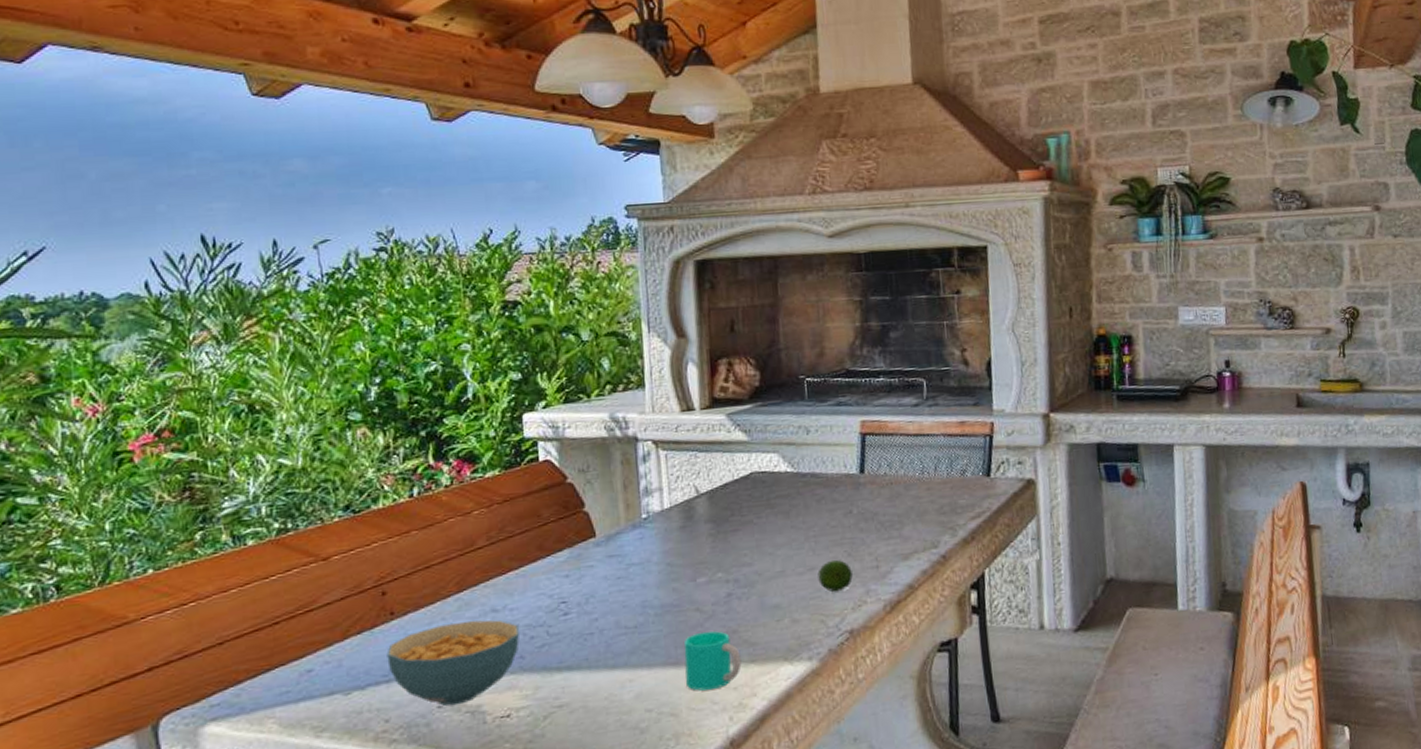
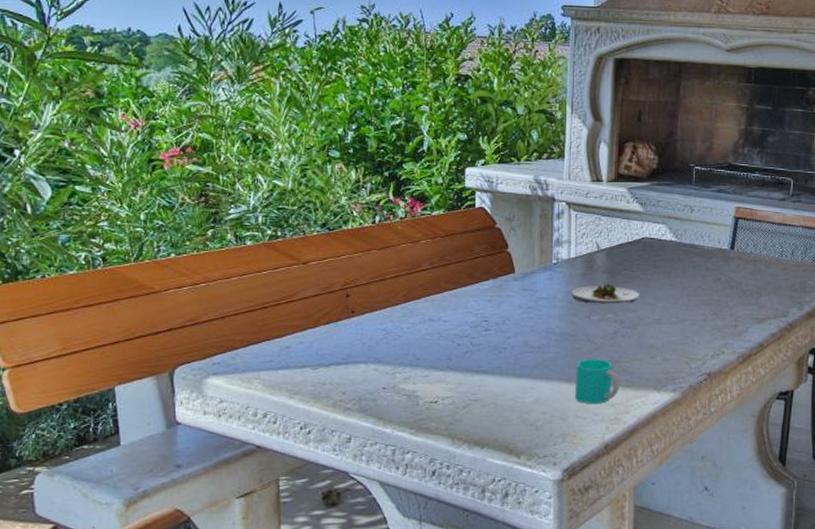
cereal bowl: present [386,620,520,706] -> none [347,325,449,389]
salad plate: none [669,535,754,563] -> present [571,283,639,304]
fruit: present [818,559,853,592] -> none [687,315,715,341]

